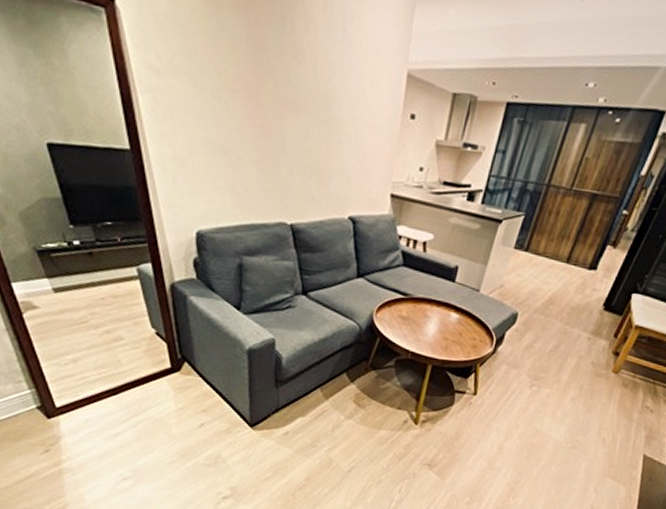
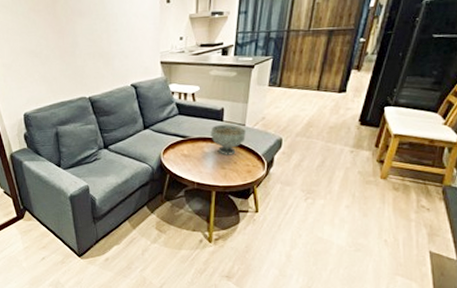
decorative bowl: none [437,285,479,325] -> present [211,124,246,155]

